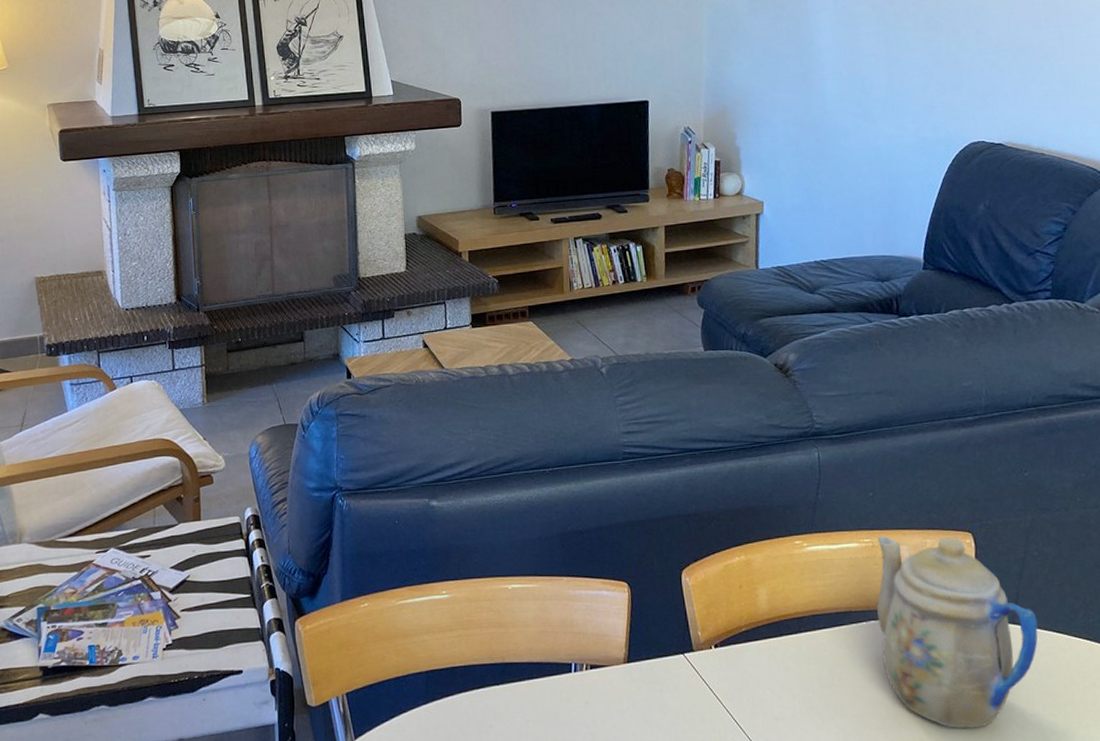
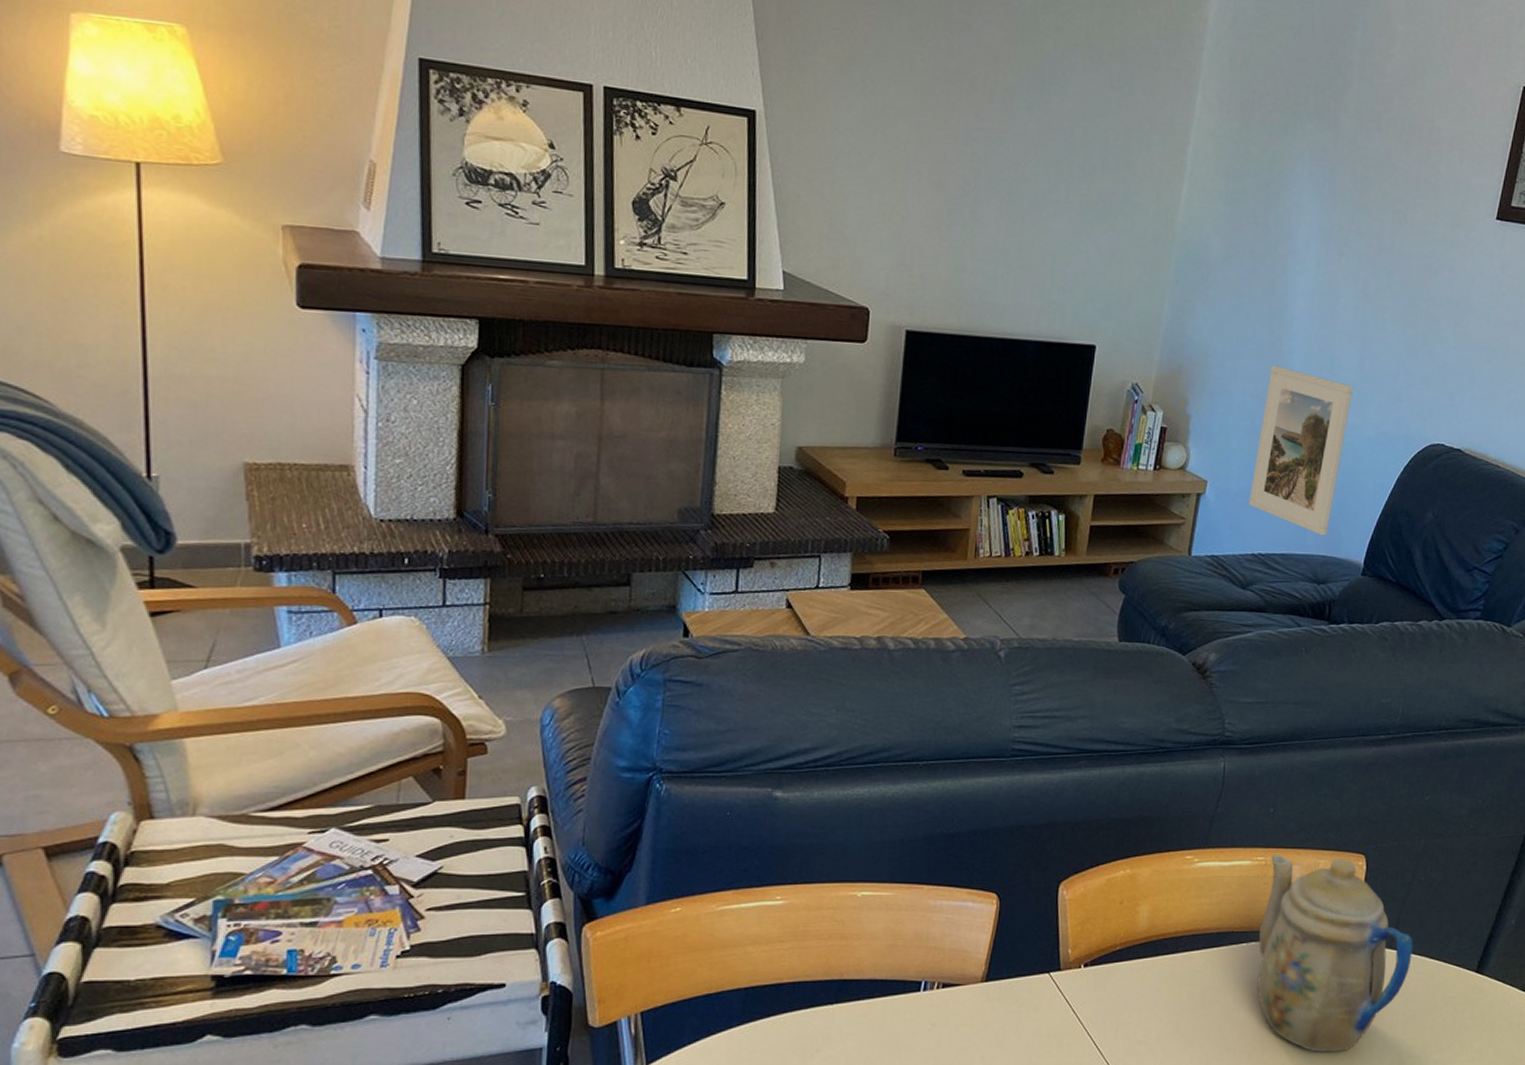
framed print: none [804,94,887,238] -> present [1249,365,1353,536]

